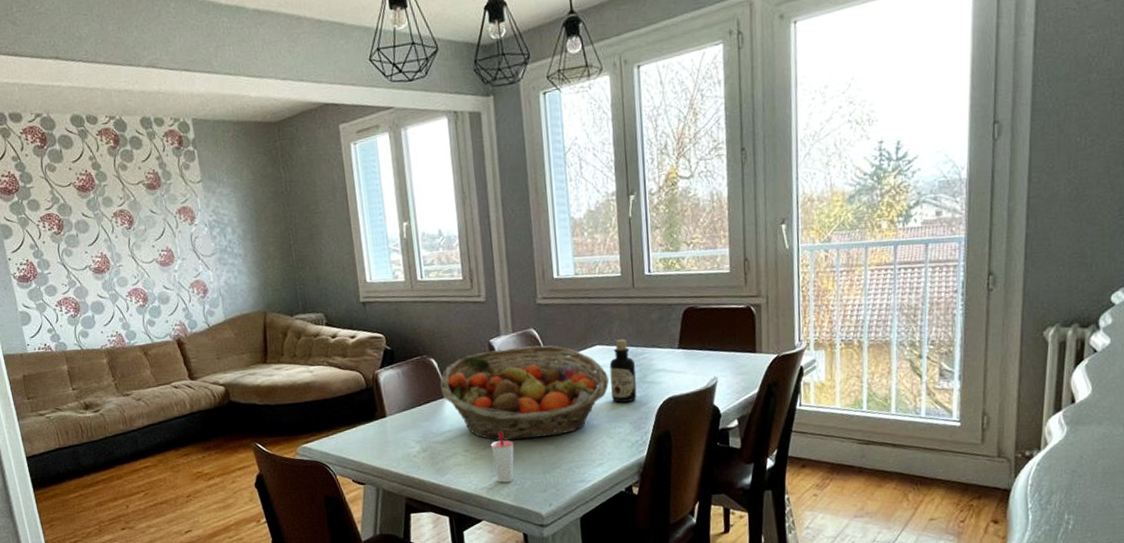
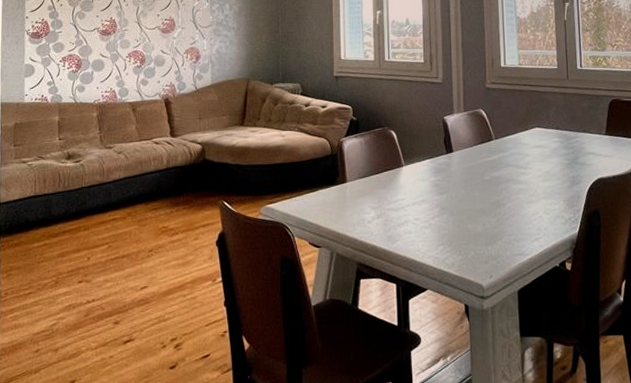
fruit basket: present [440,345,610,441] -> none [397,124,547,212]
cup: present [490,431,514,483] -> none [439,202,461,253]
bottle: present [609,339,637,403] -> none [547,123,570,181]

